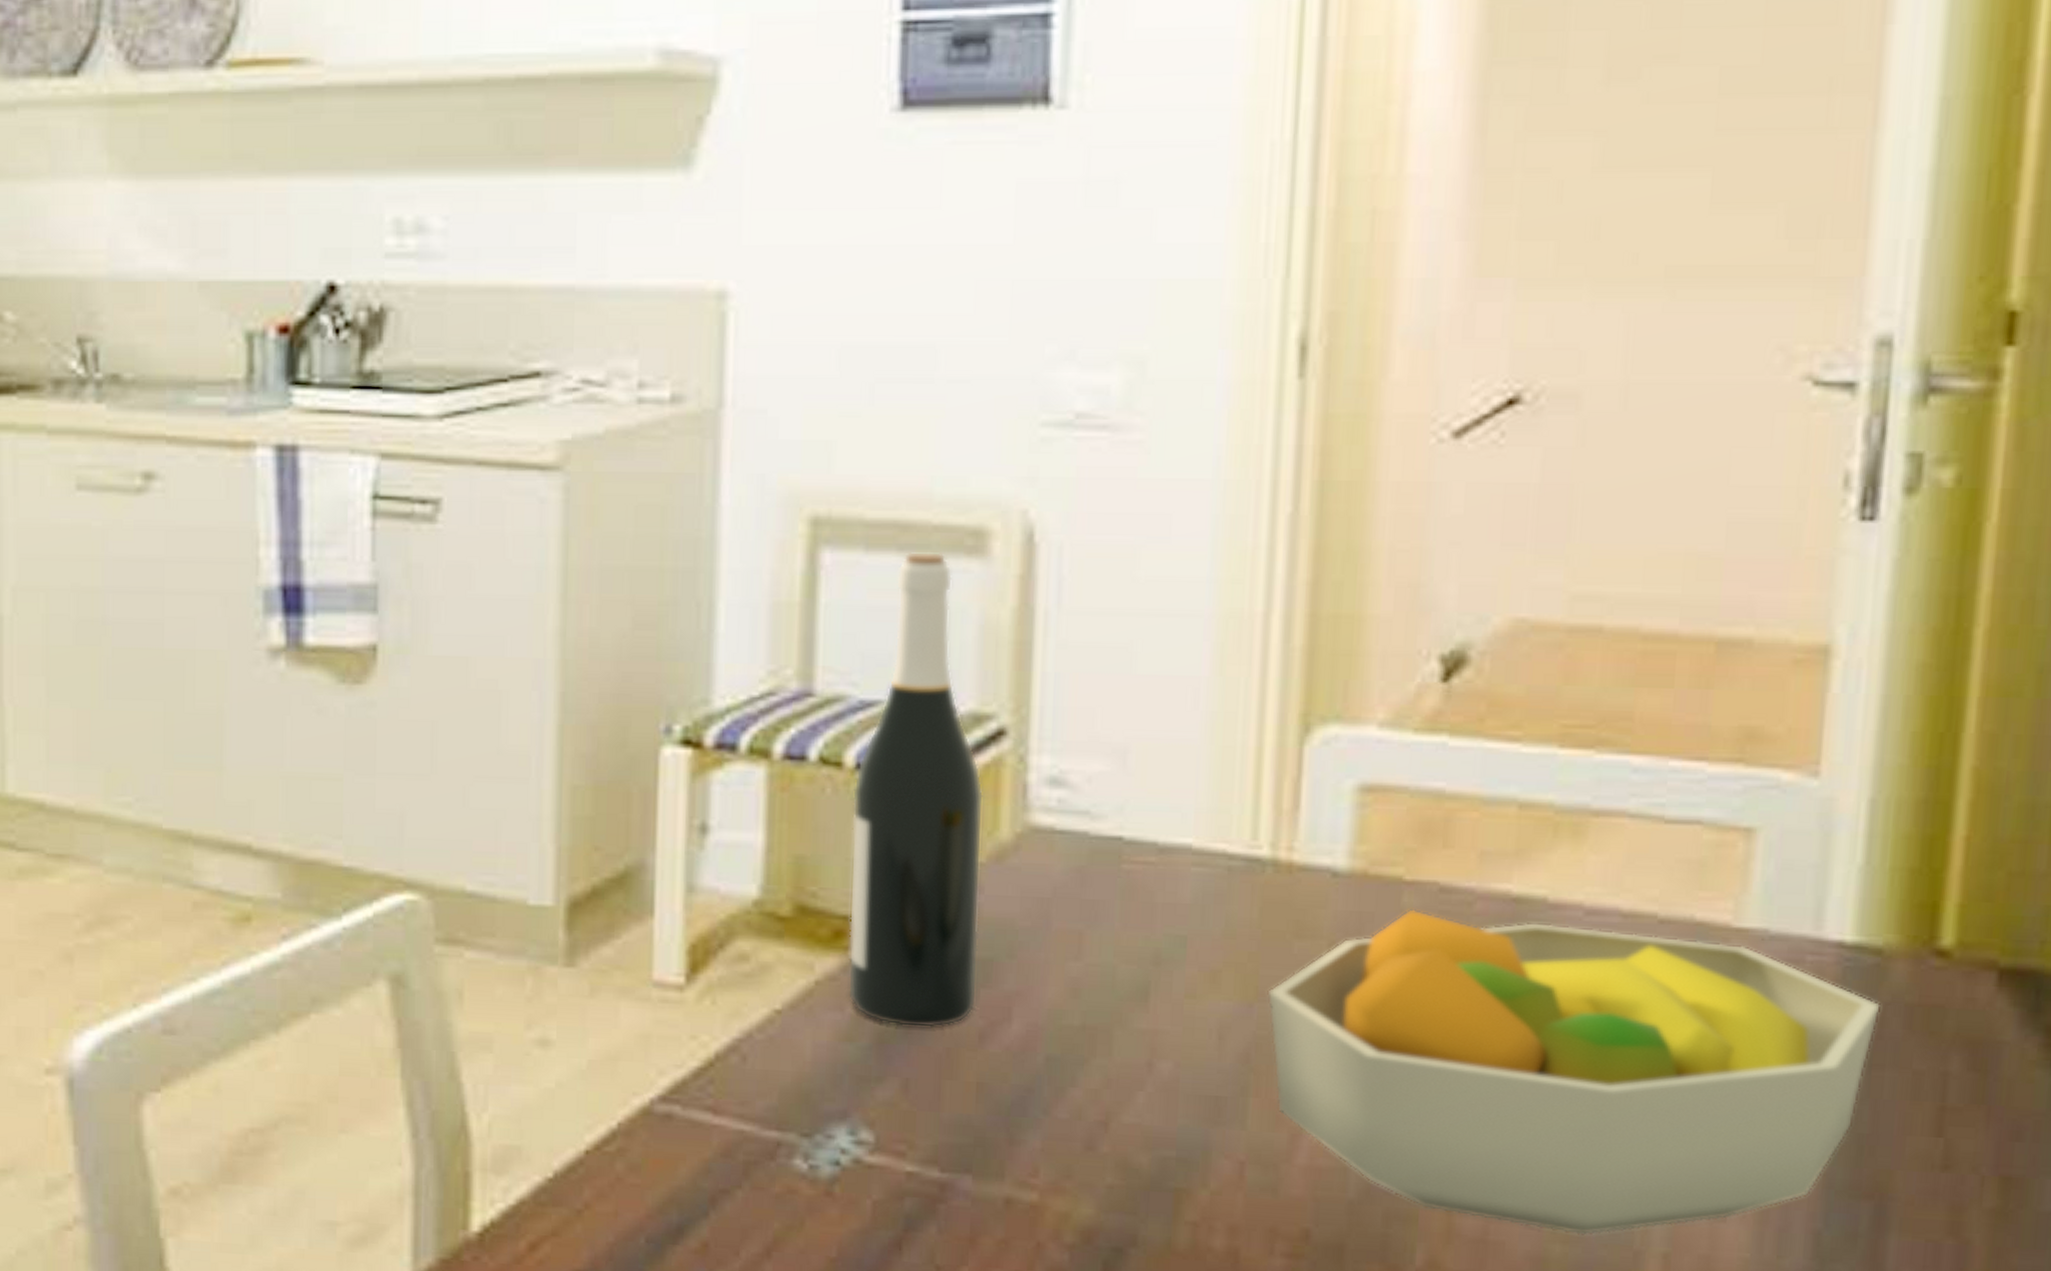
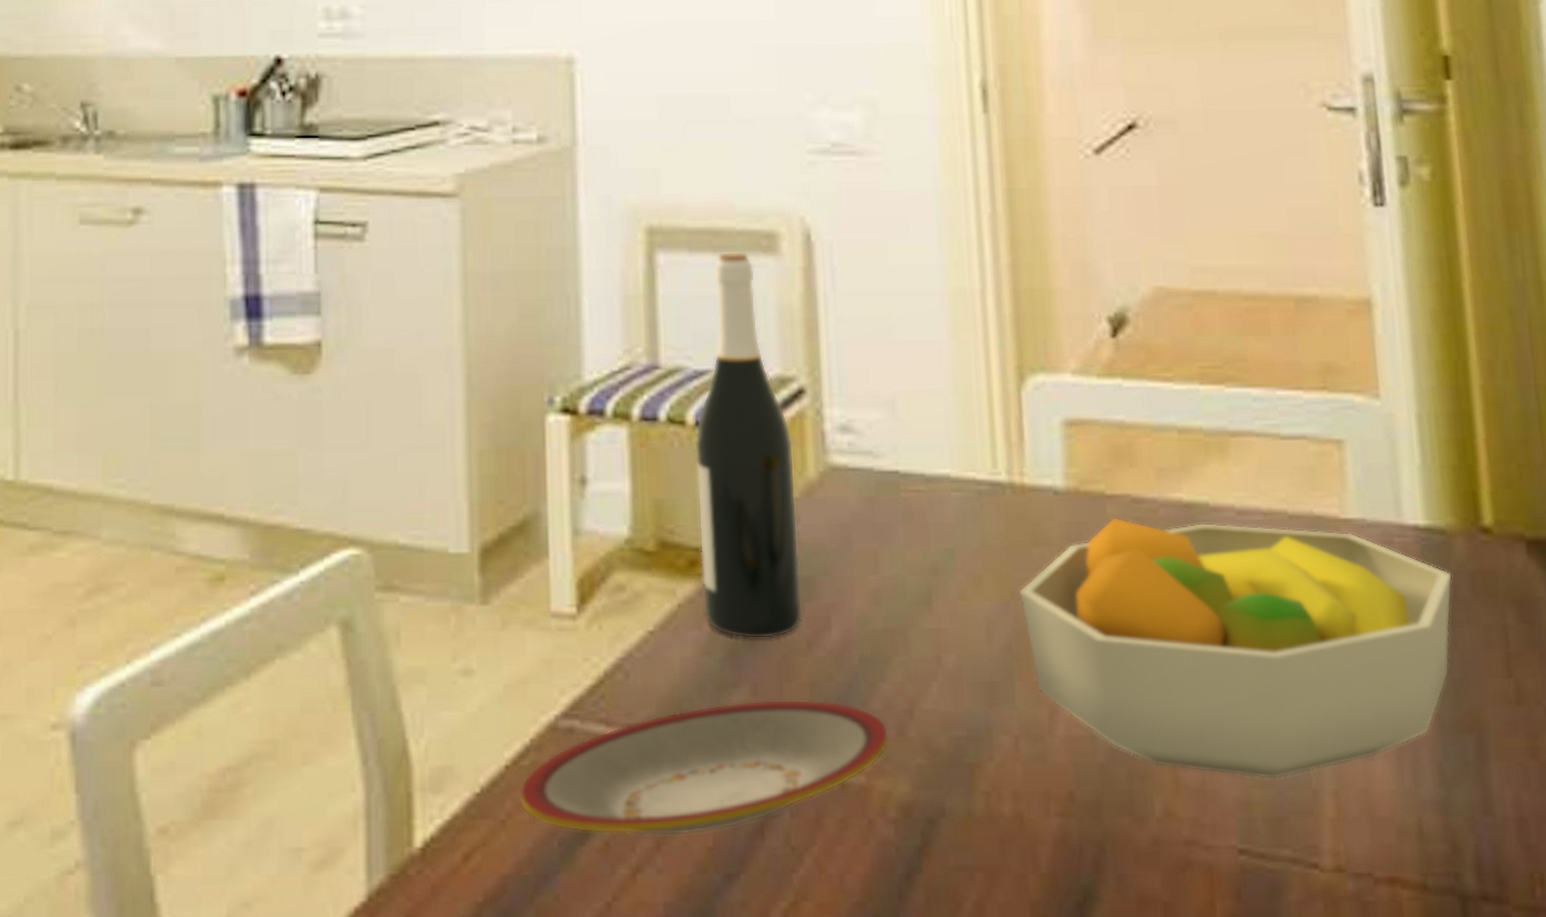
plate: none [600,1098,1074,1243] -> present [519,699,889,836]

